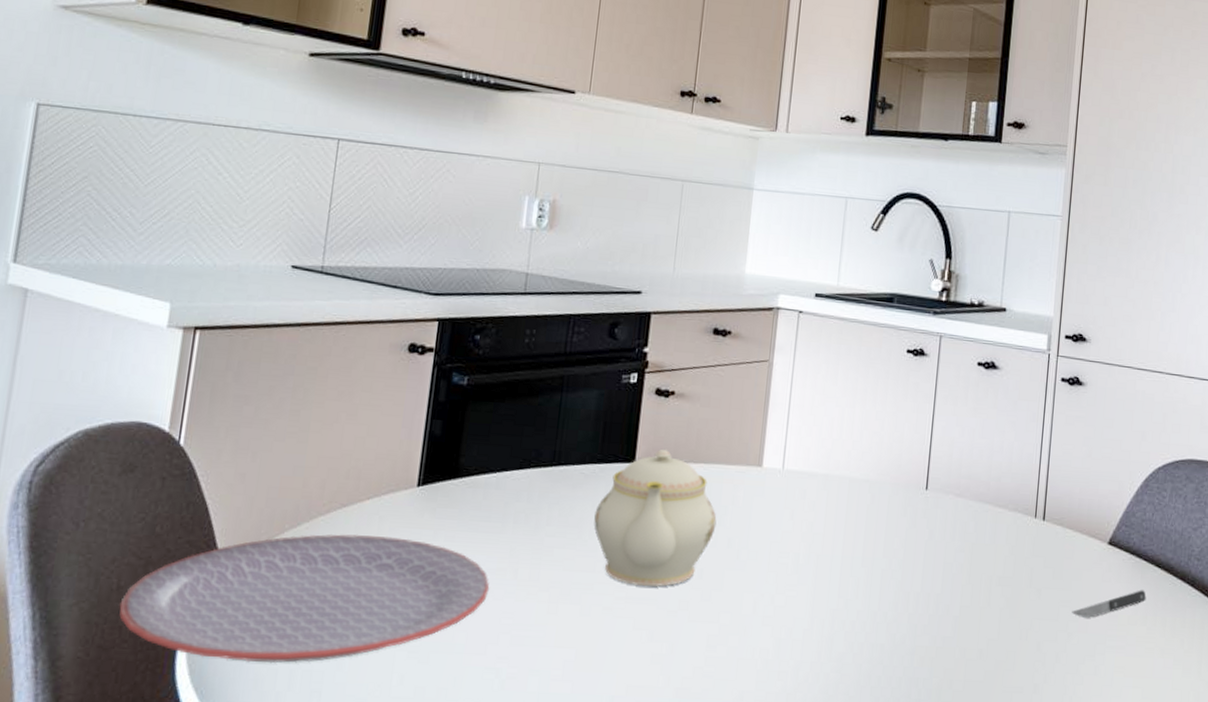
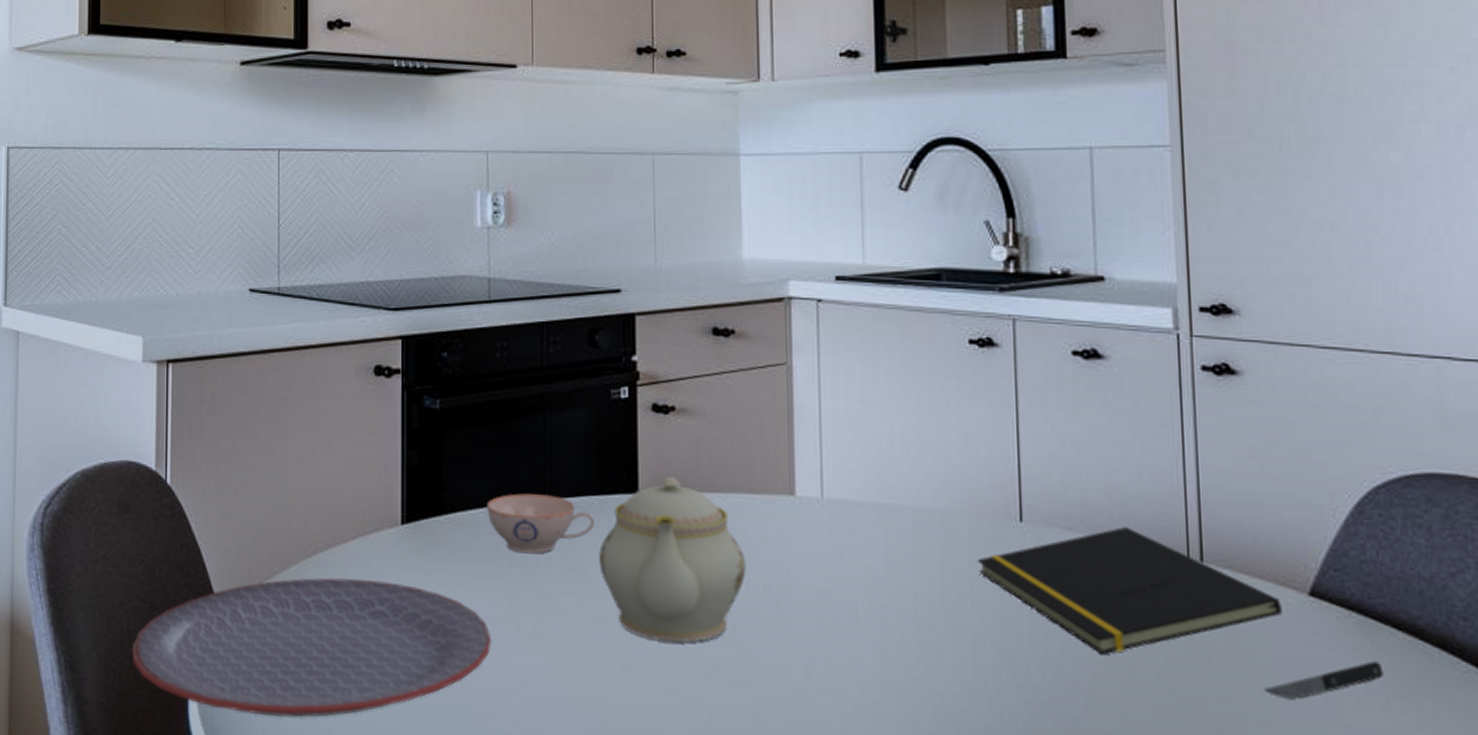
teacup: none [499,461,596,513] -> present [486,493,596,554]
notepad: none [891,494,1090,590] -> present [977,527,1282,656]

